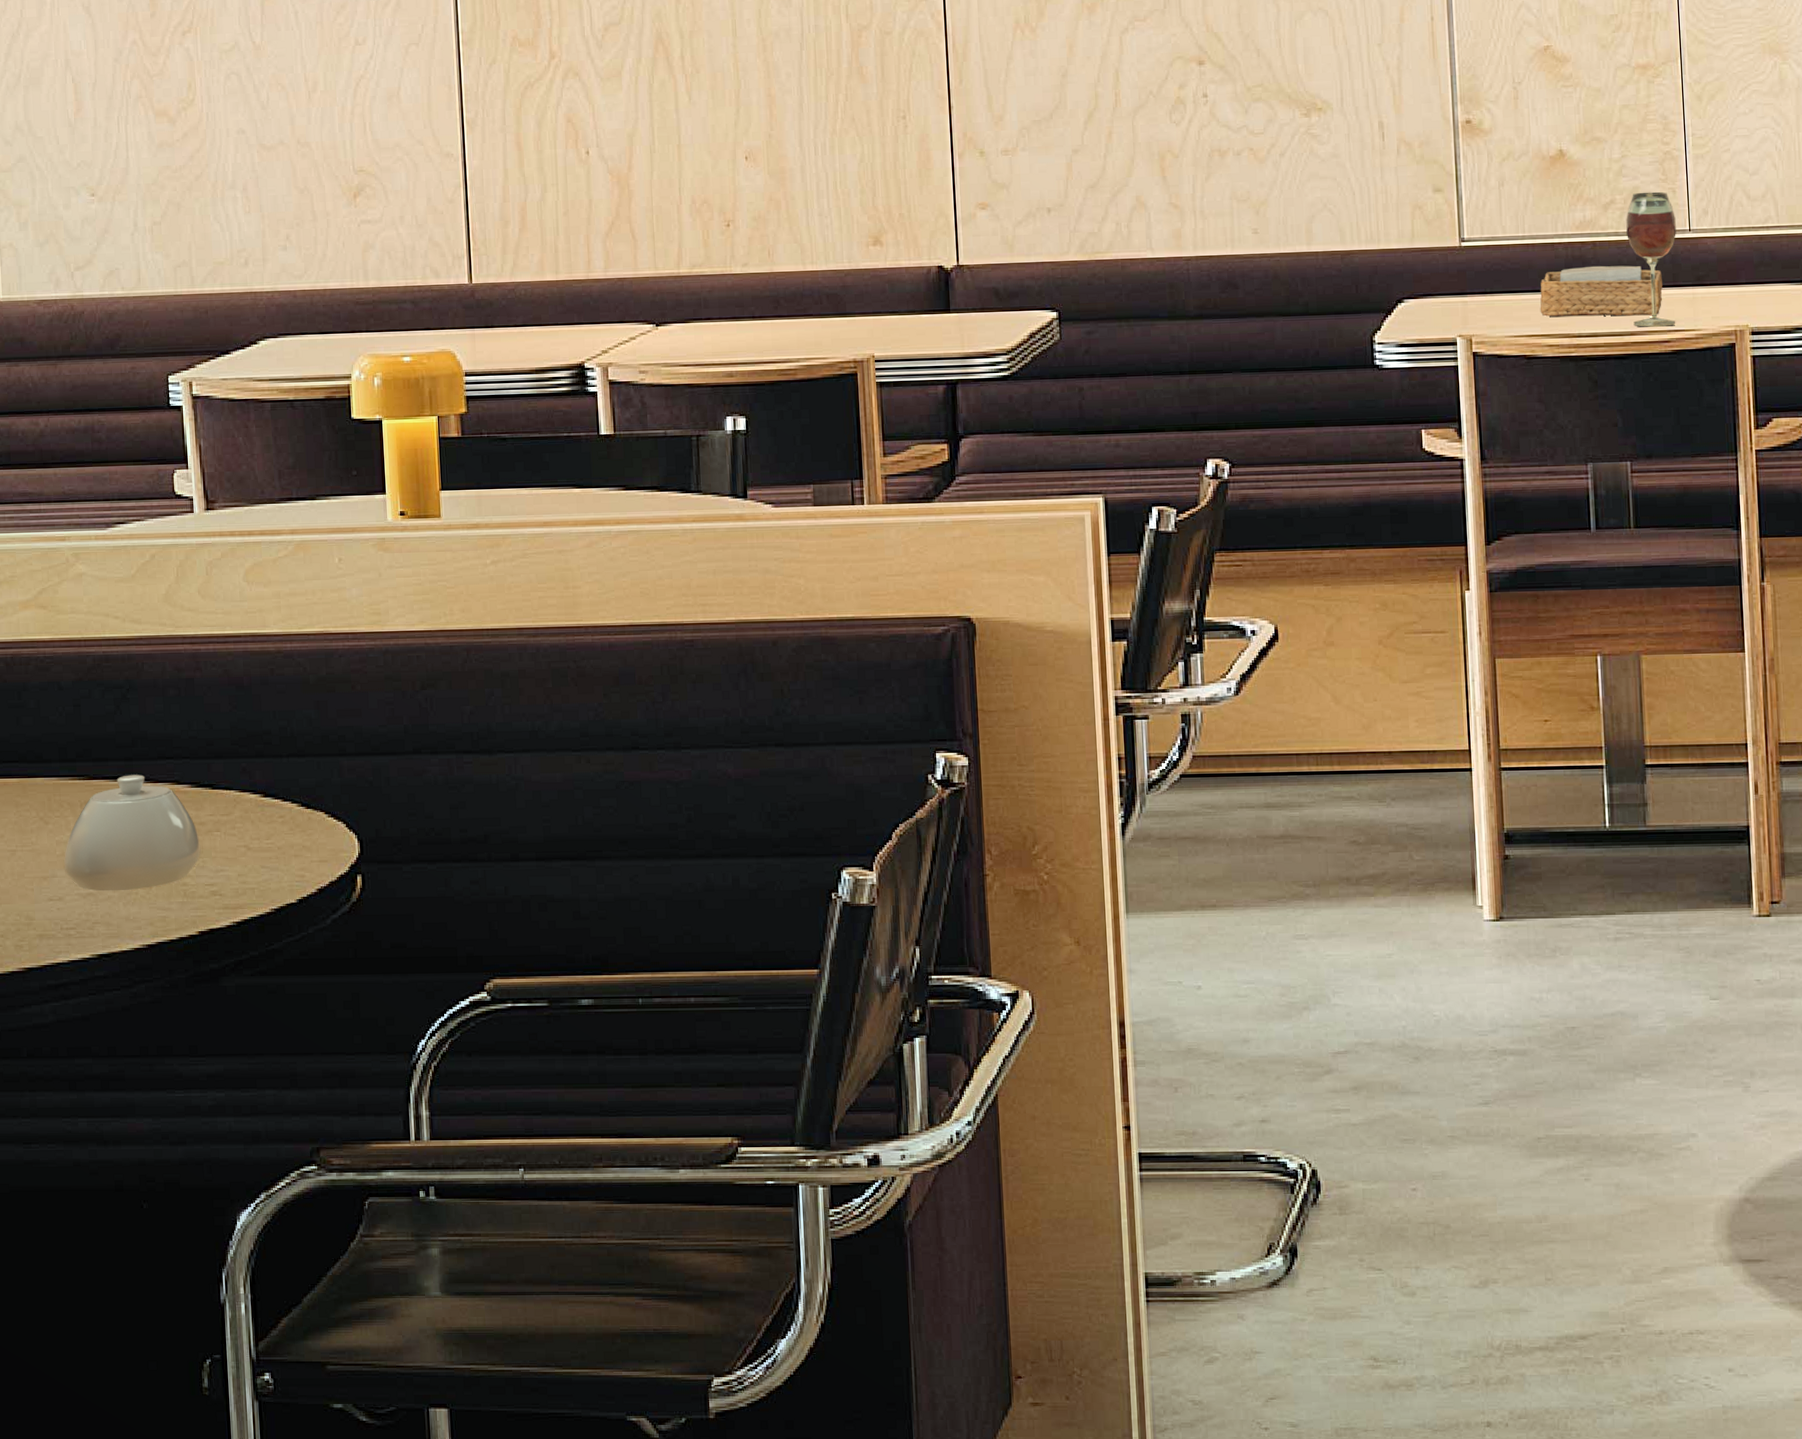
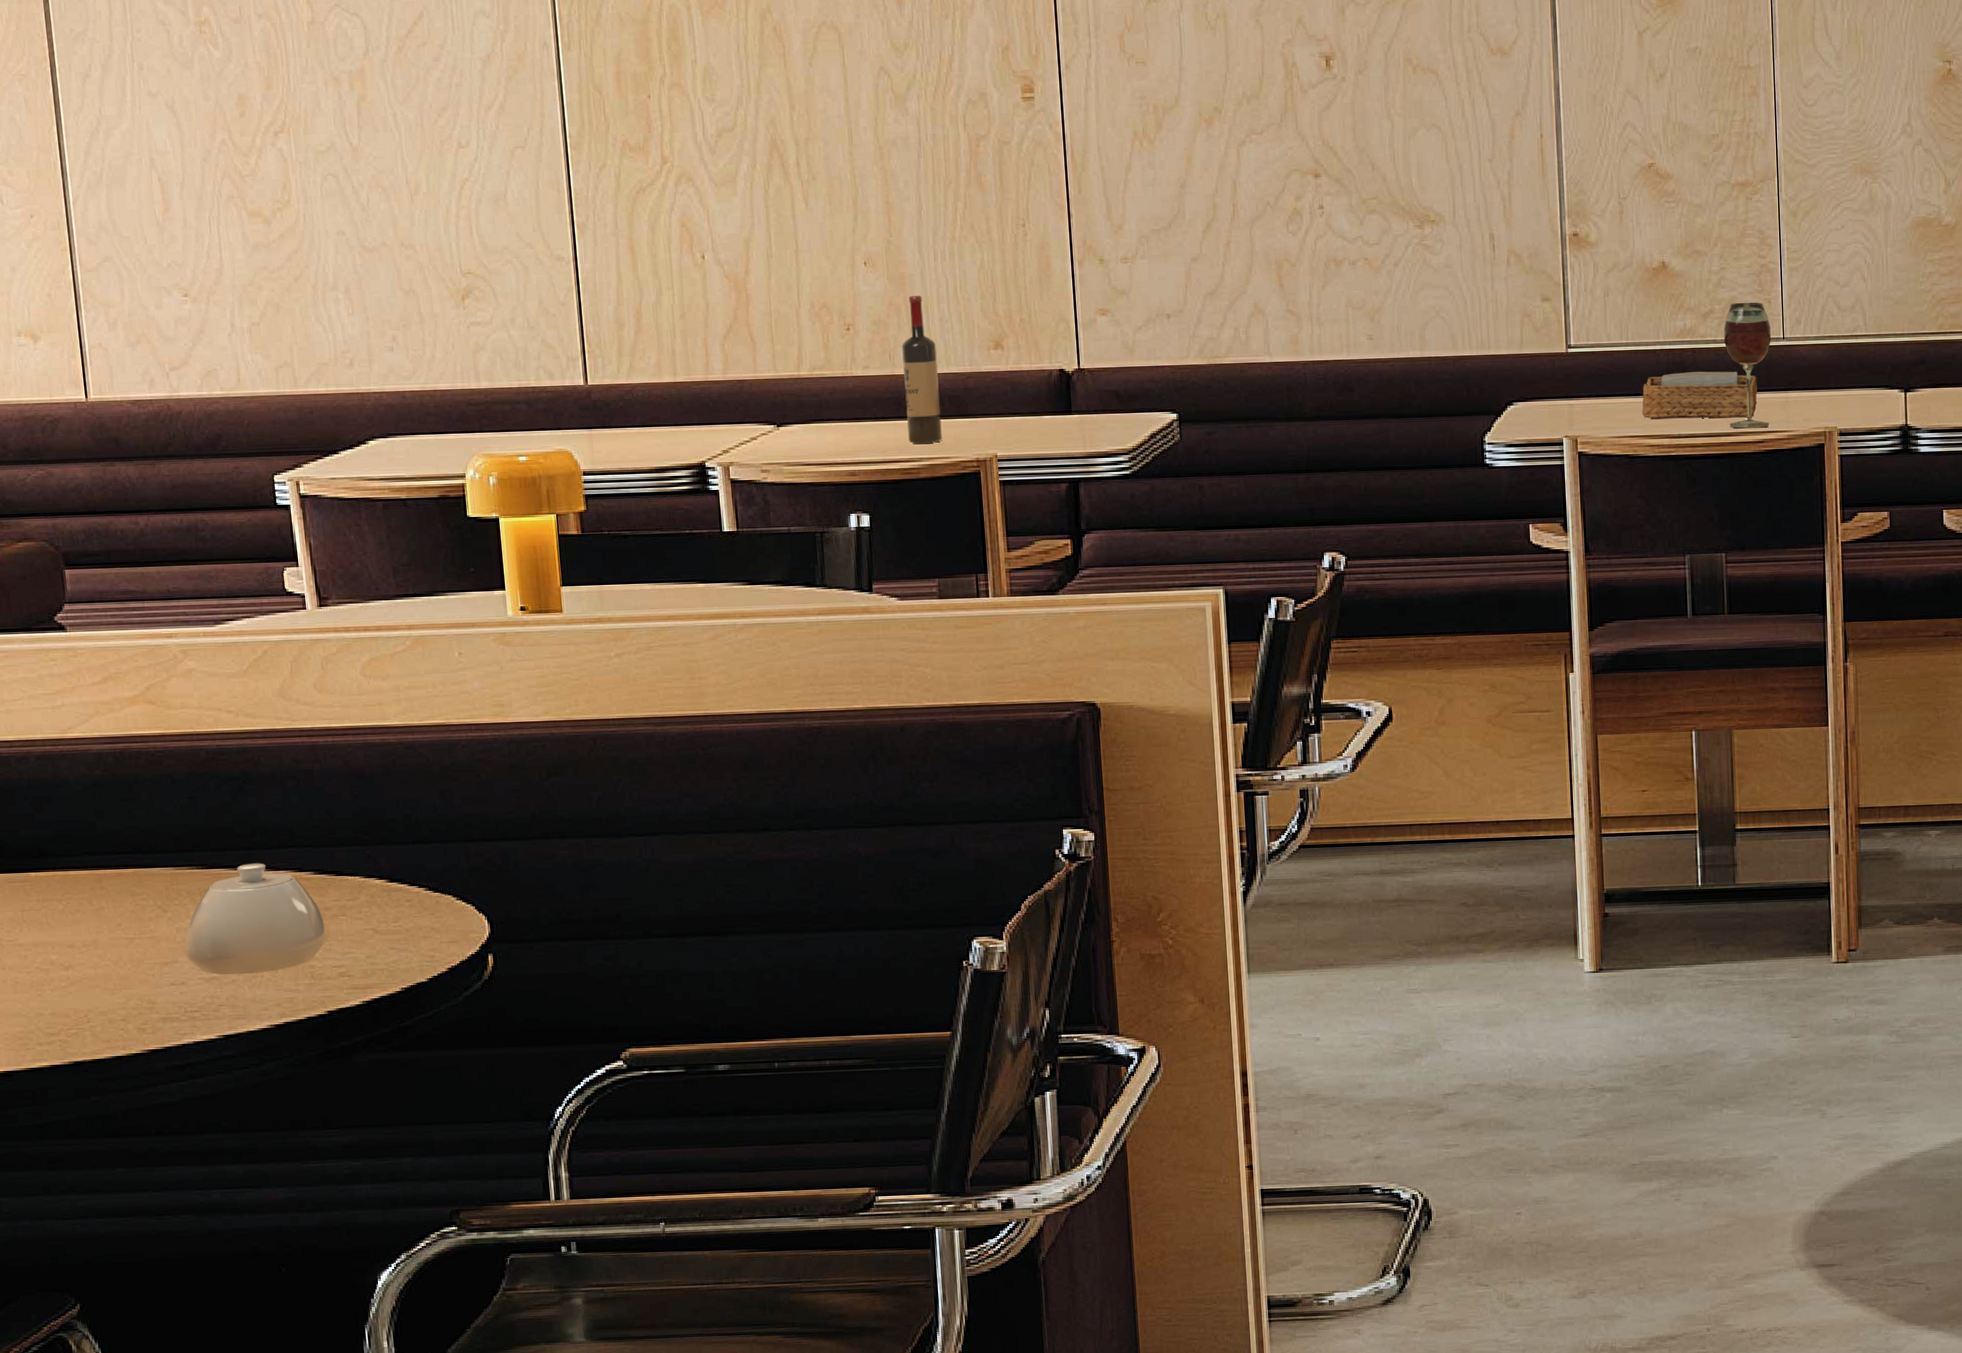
wine bottle: none [781,191,820,344] -> present [902,296,942,444]

